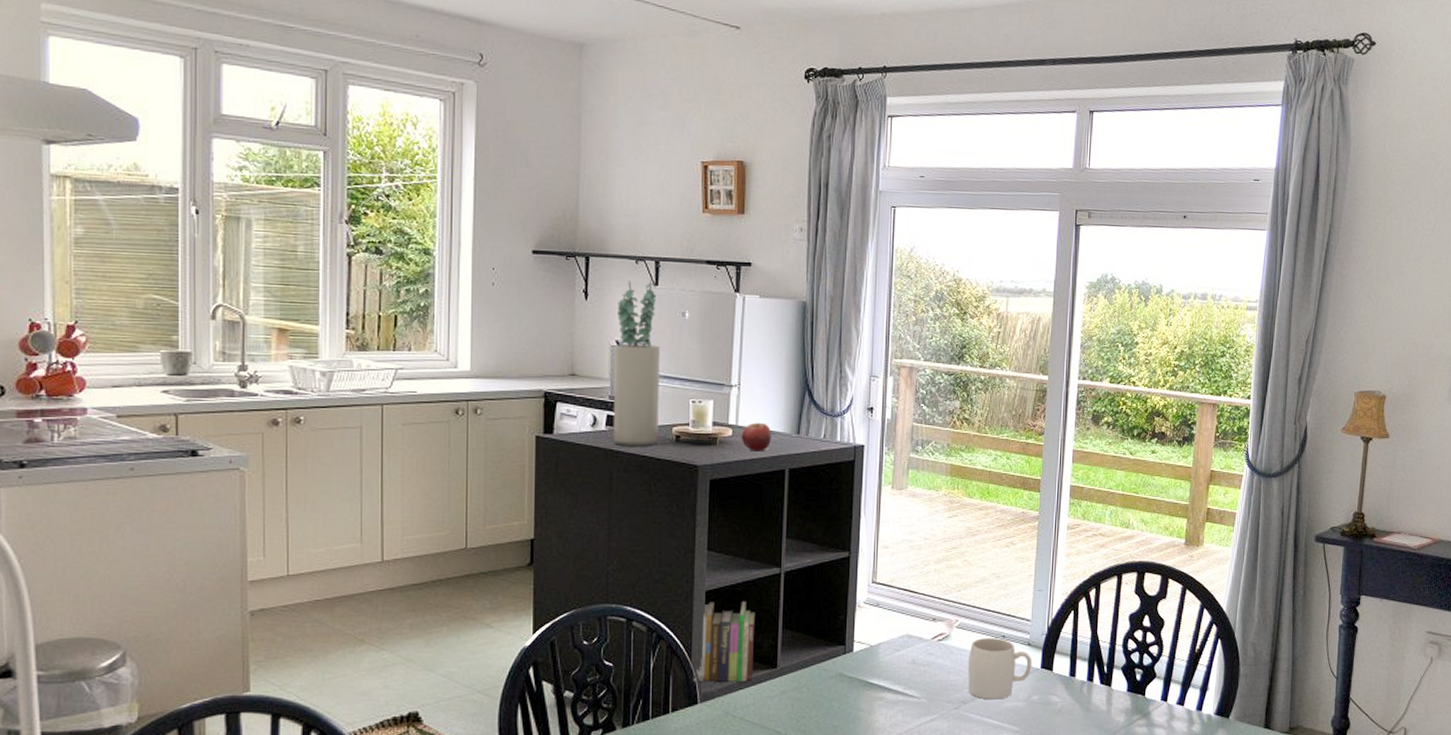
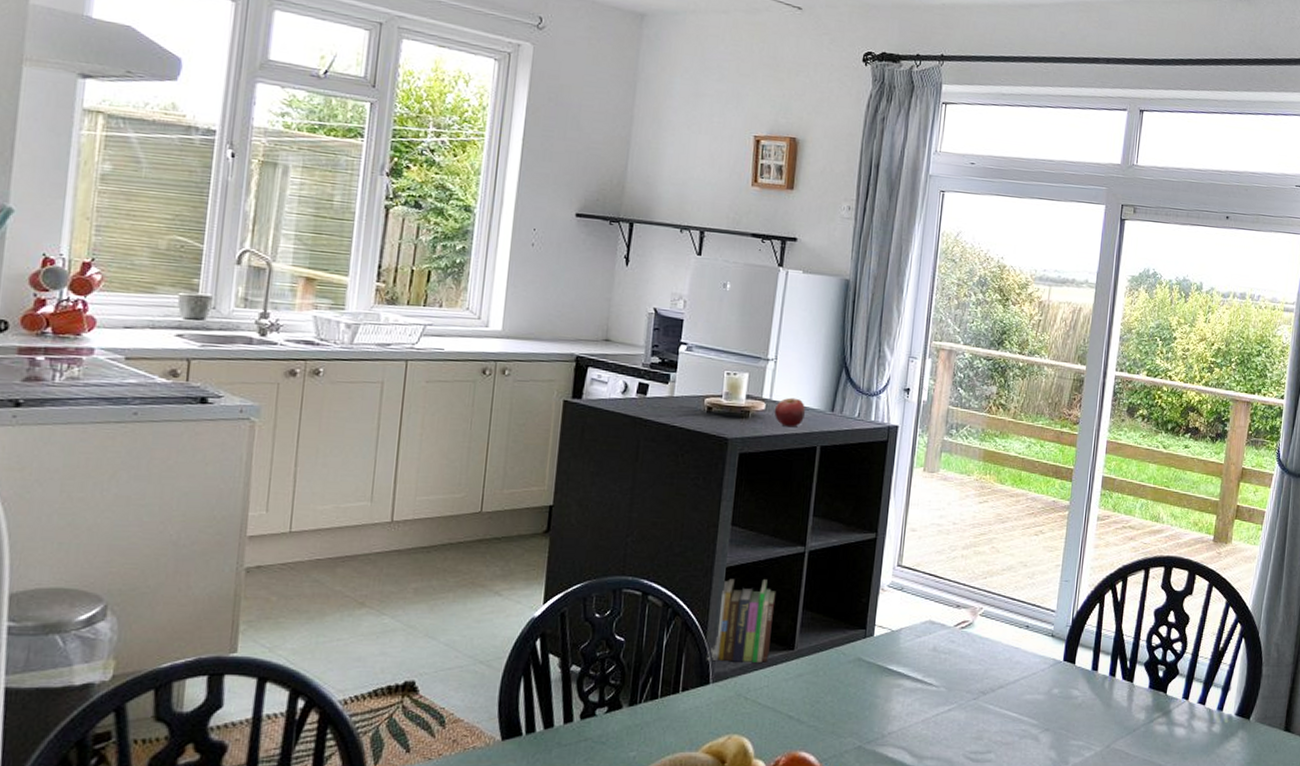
vase: present [613,275,660,446] -> none [643,244,700,416]
mug: present [968,638,1032,700] -> none [988,628,1055,691]

